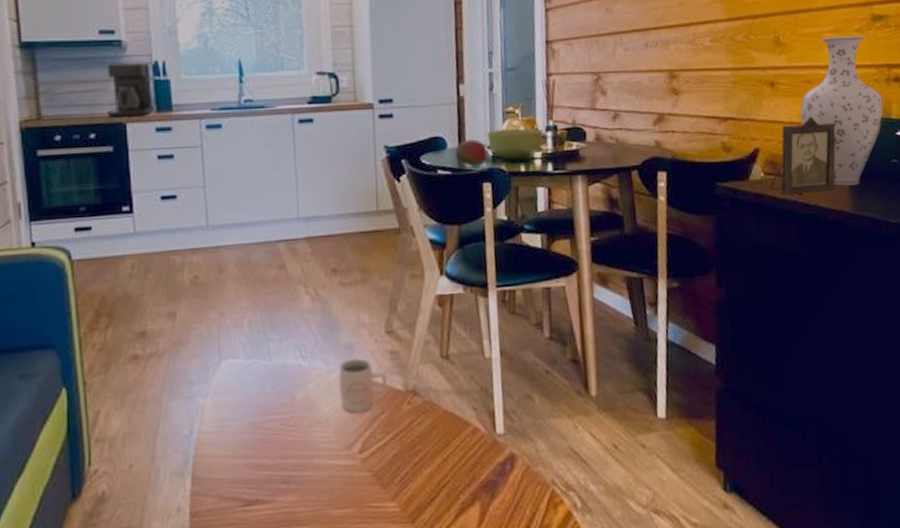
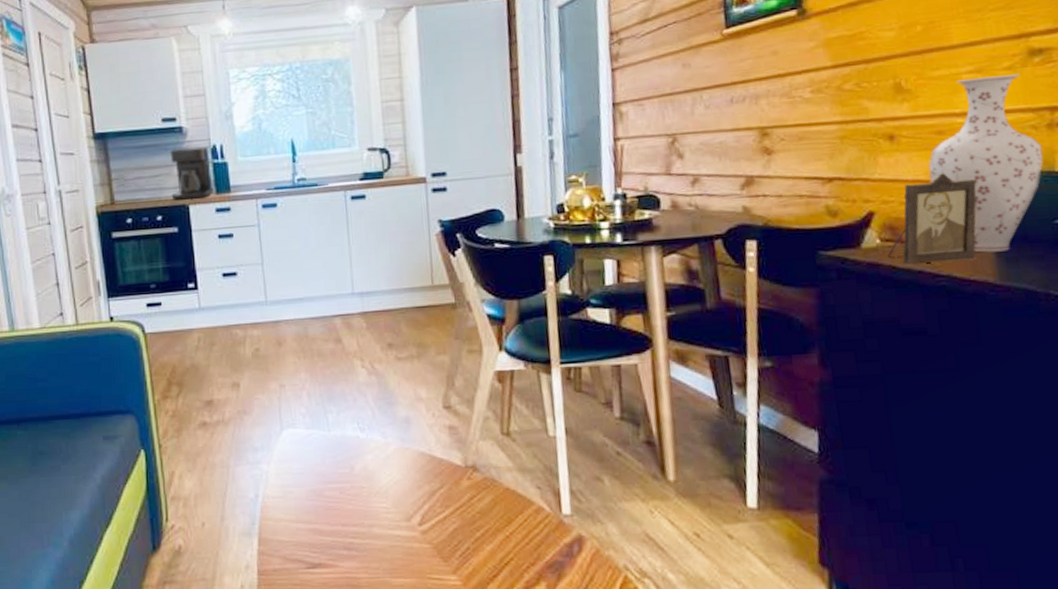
mug: present [338,358,388,413] -> none [396,432,447,486]
fruit: present [455,138,488,167] -> none [513,210,549,239]
bowl: present [487,128,543,162] -> none [548,197,611,233]

